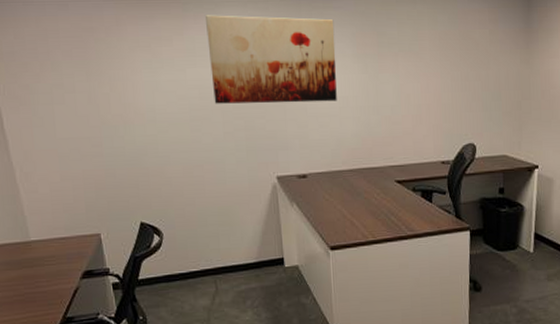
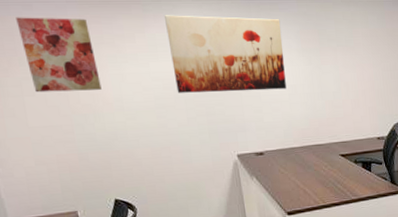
wall art: none [51,17,134,101] -> present [16,17,102,93]

